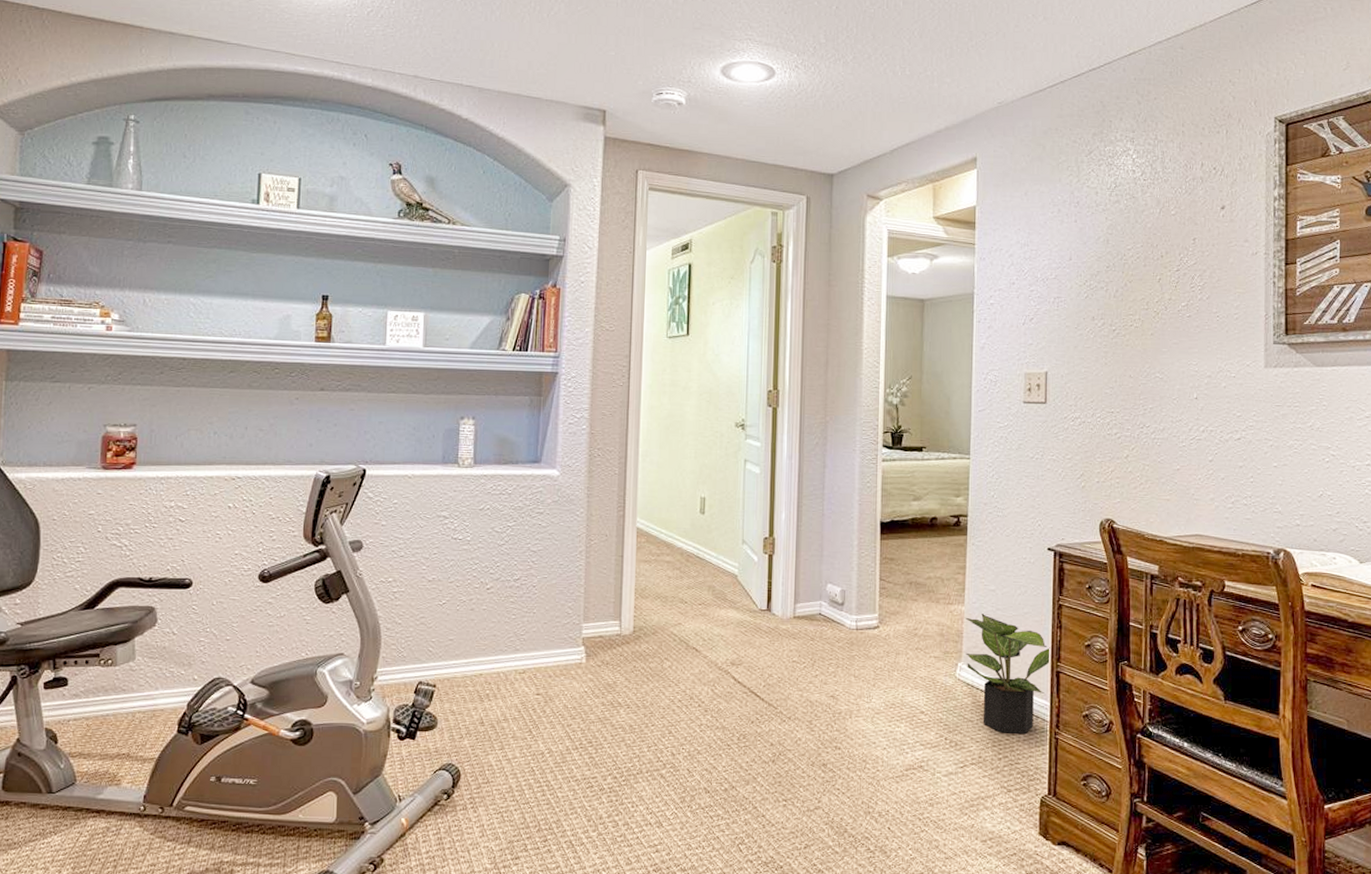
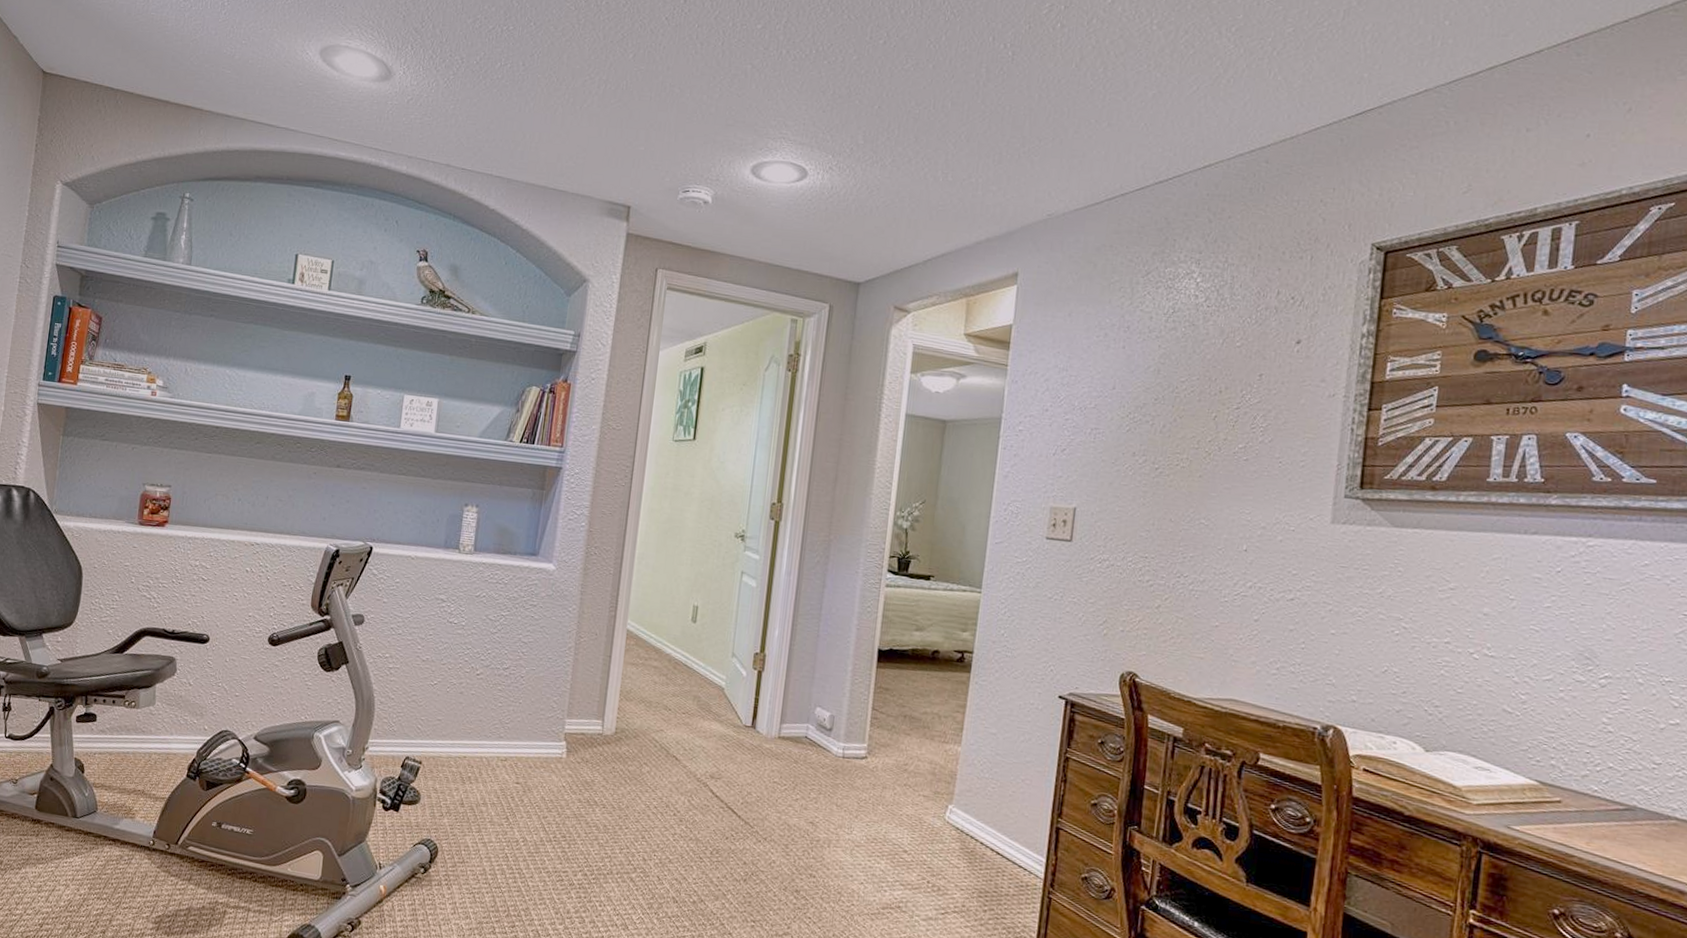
potted plant: present [964,614,1050,734] -> none [958,757,1052,888]

